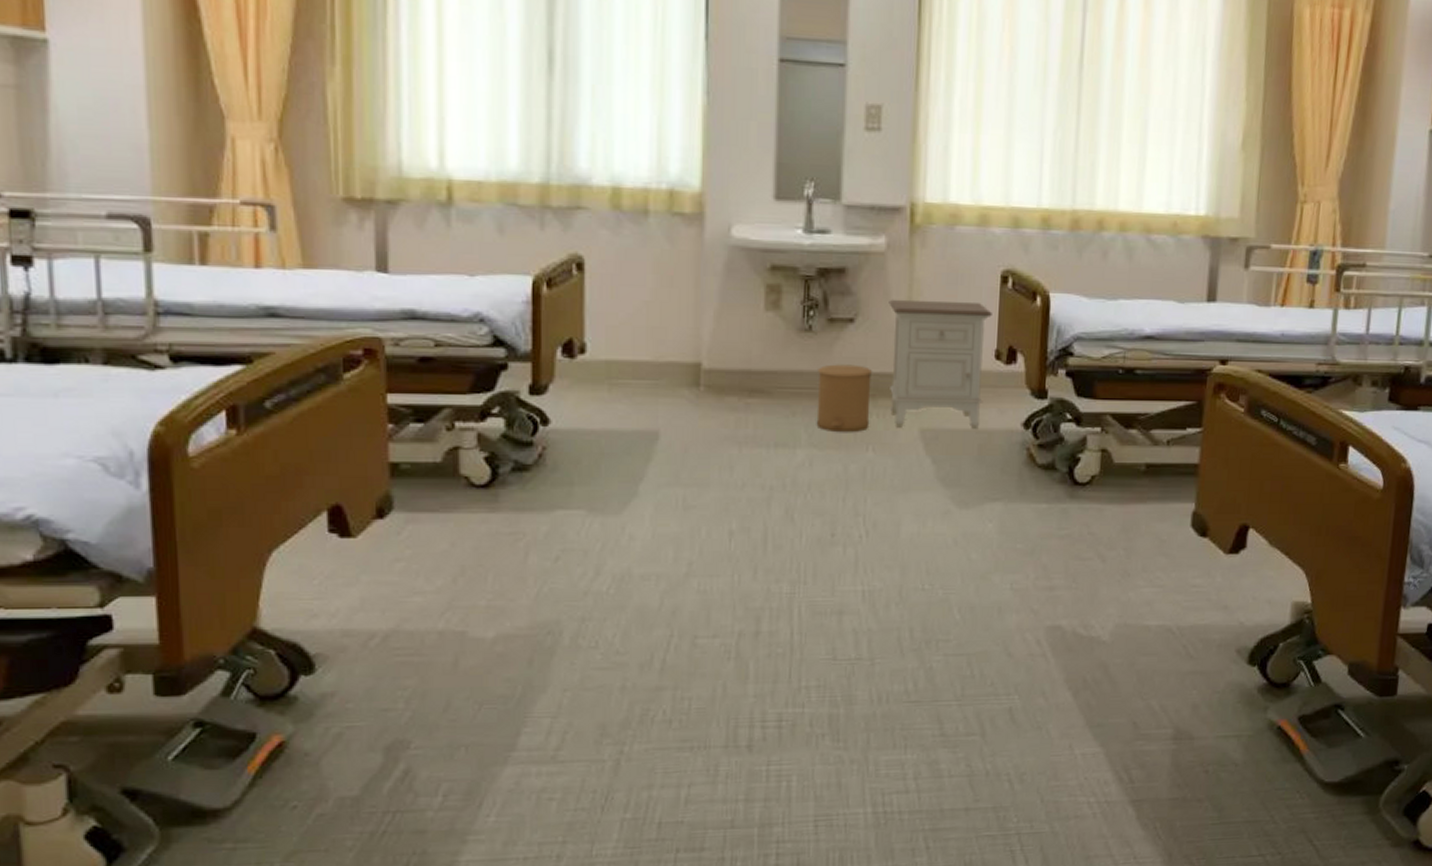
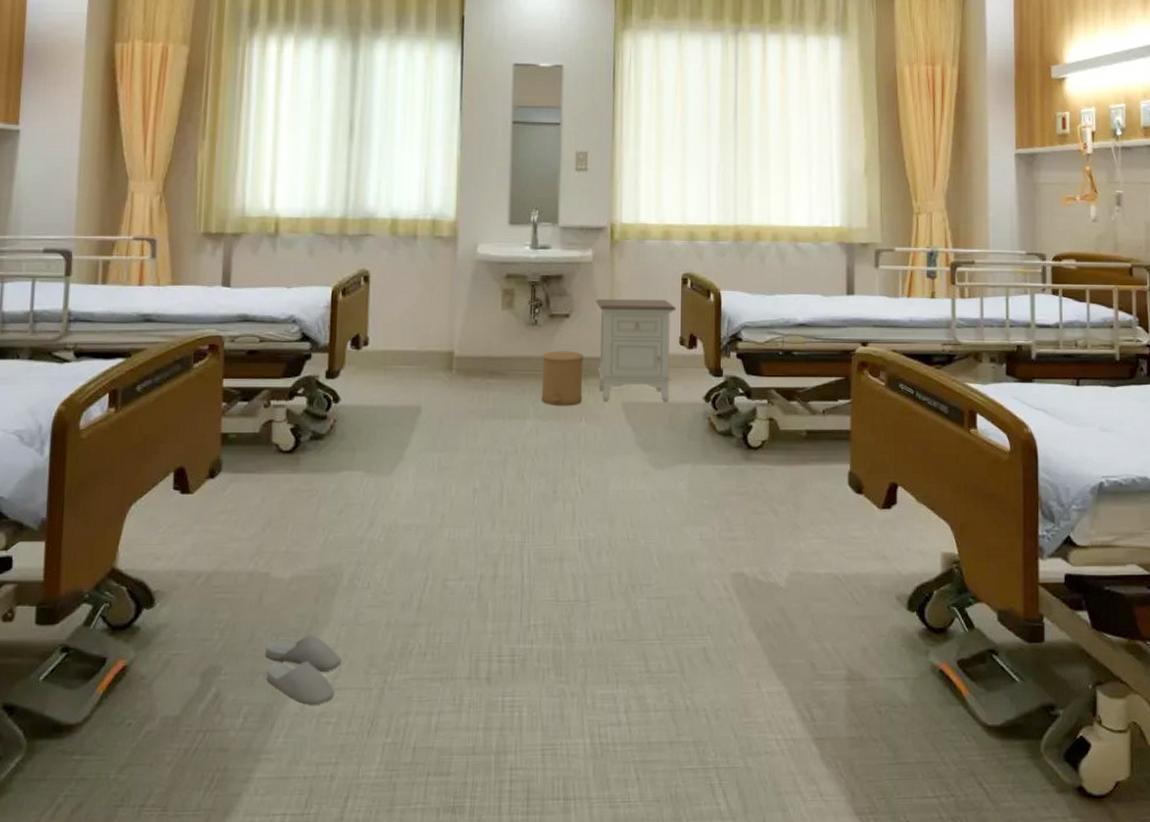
slippers: none [467,700,565,780] -> present [265,633,342,705]

